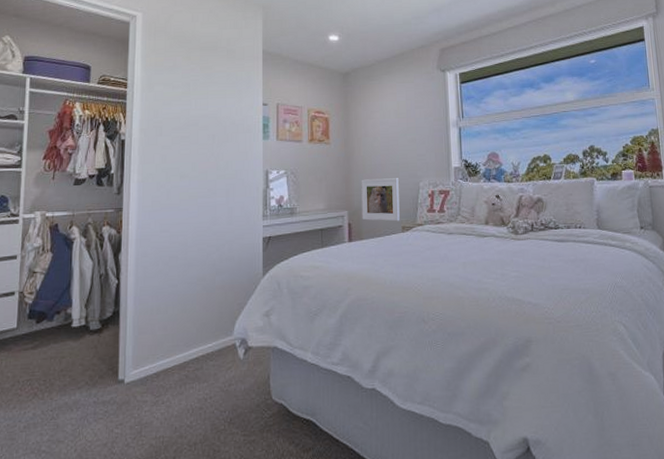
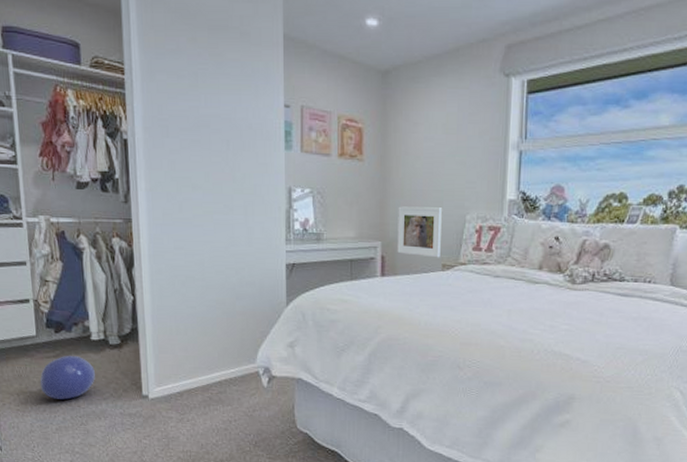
ball: none [13,344,73,394] -> present [39,355,96,400]

